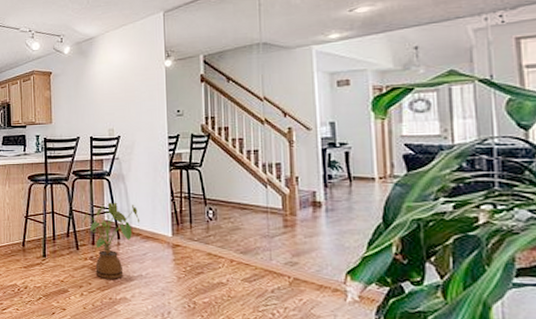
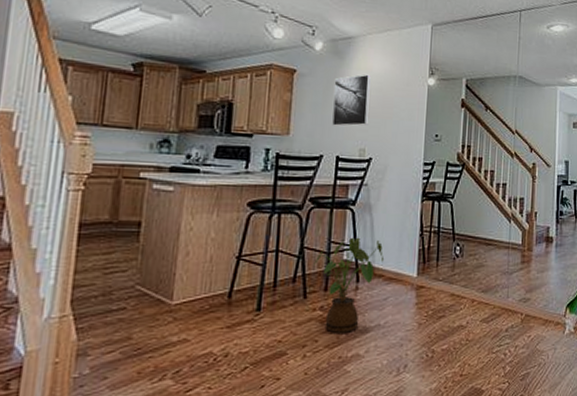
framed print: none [82,66,115,112] -> present [332,74,371,127]

